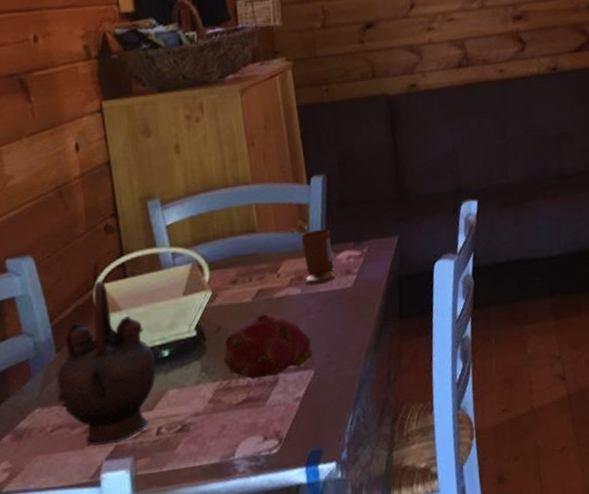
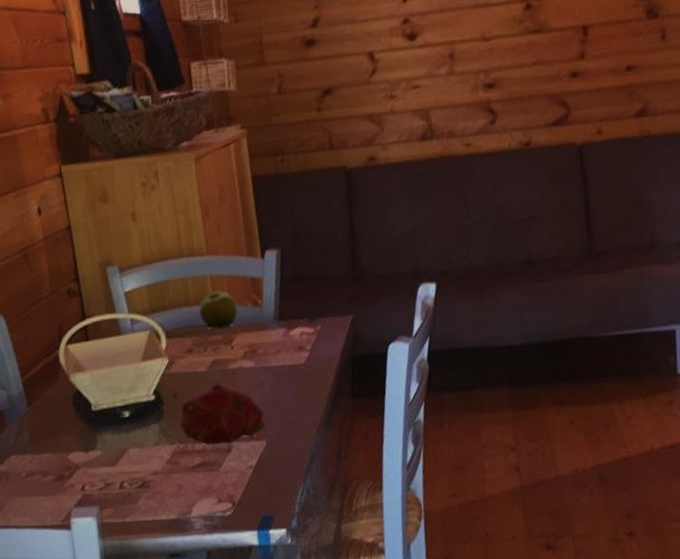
teapot: present [57,281,156,446] -> none [29,342,118,493]
fruit: none [244,219,285,258] -> present [199,291,238,329]
candle: present [301,229,335,286] -> none [254,305,288,360]

